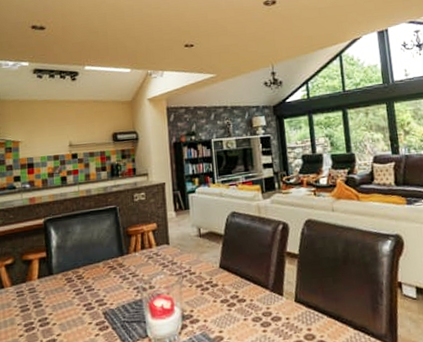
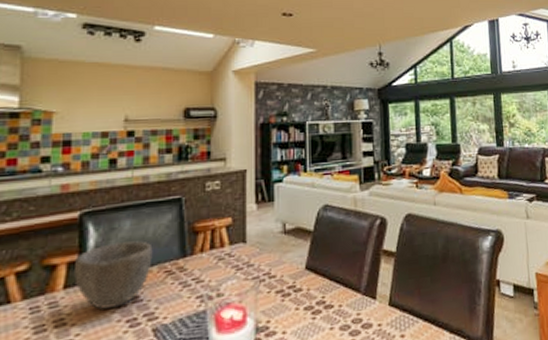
bowl: none [44,242,99,296] -> present [74,240,153,311]

